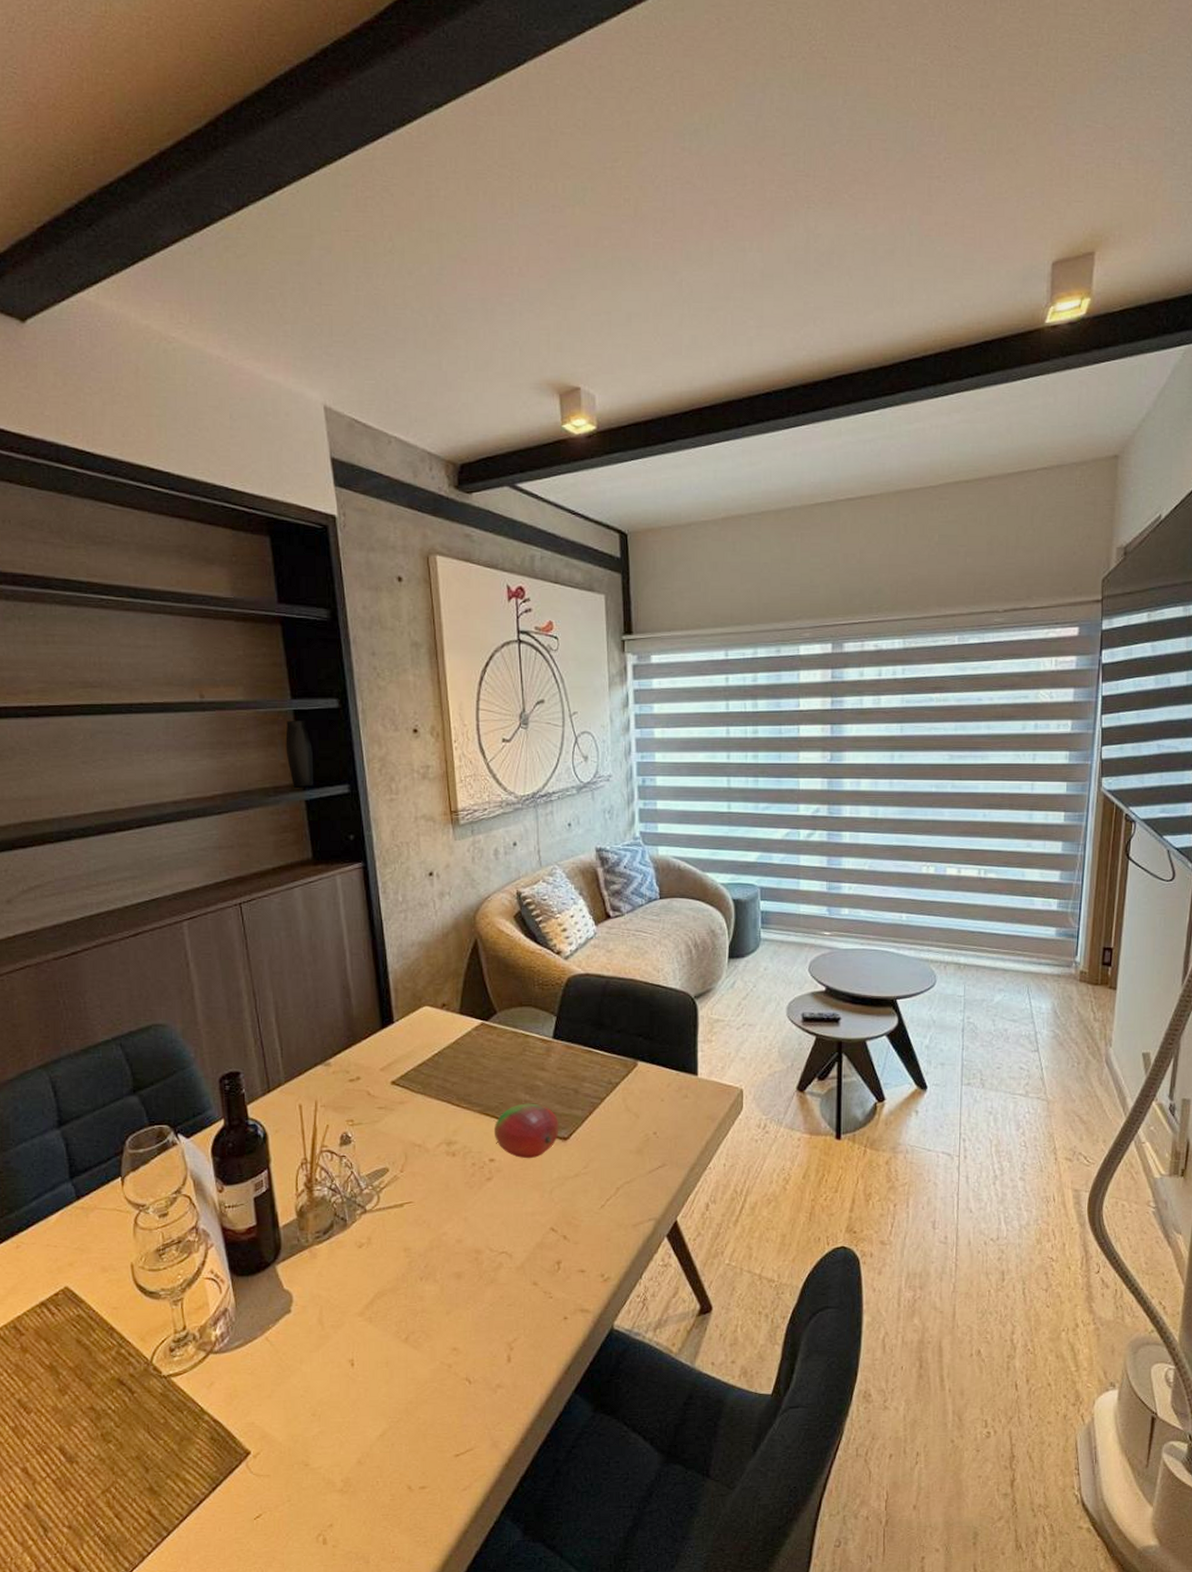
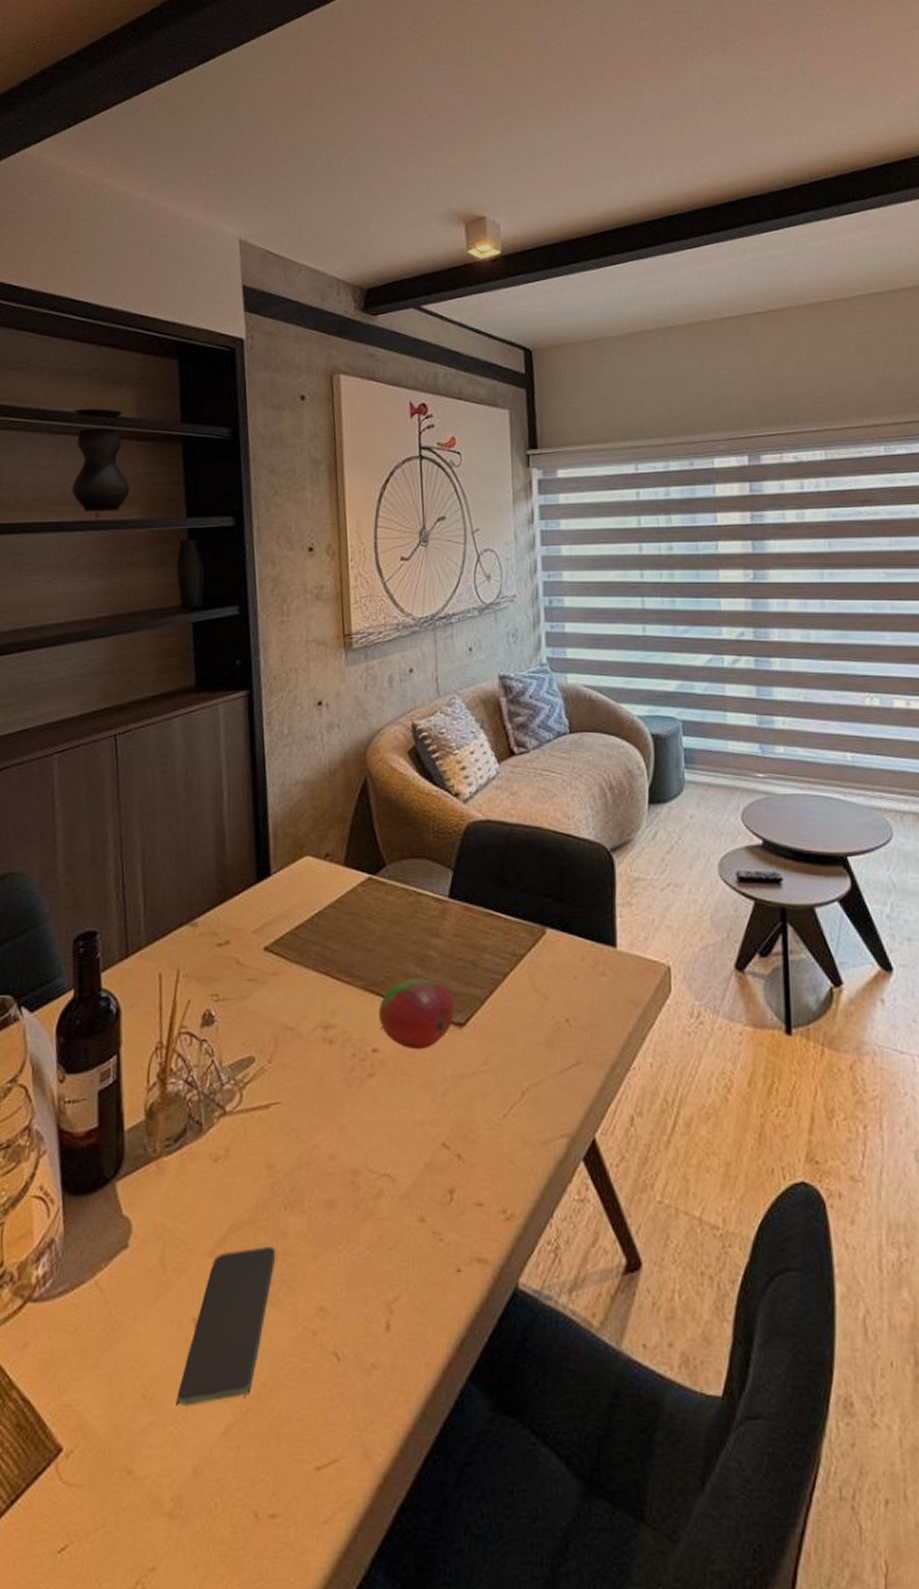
vase: none [166,586,233,693] -> present [71,408,130,512]
smartphone: none [341,1307,416,1419] -> present [177,1247,276,1406]

